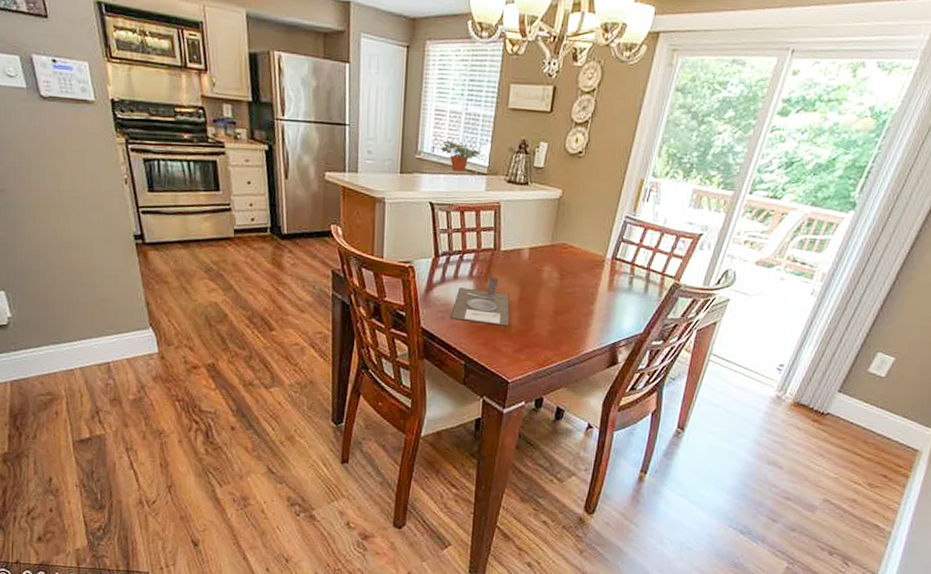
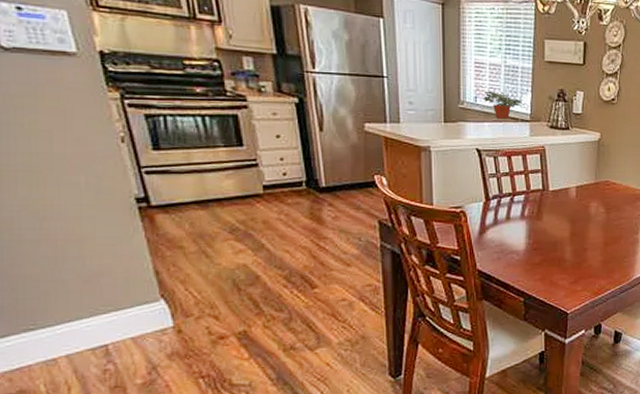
place setting: present [451,277,510,326] -> none [506,216,564,261]

